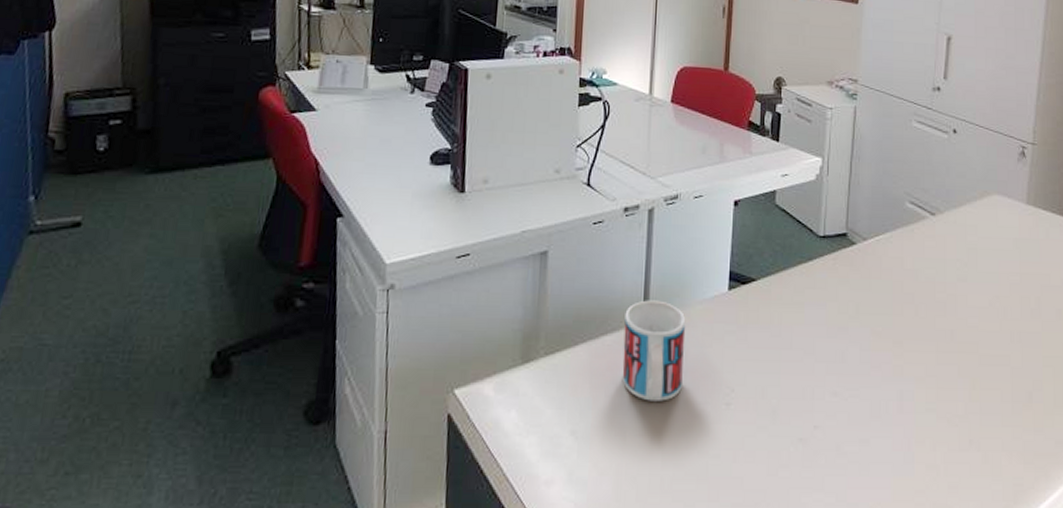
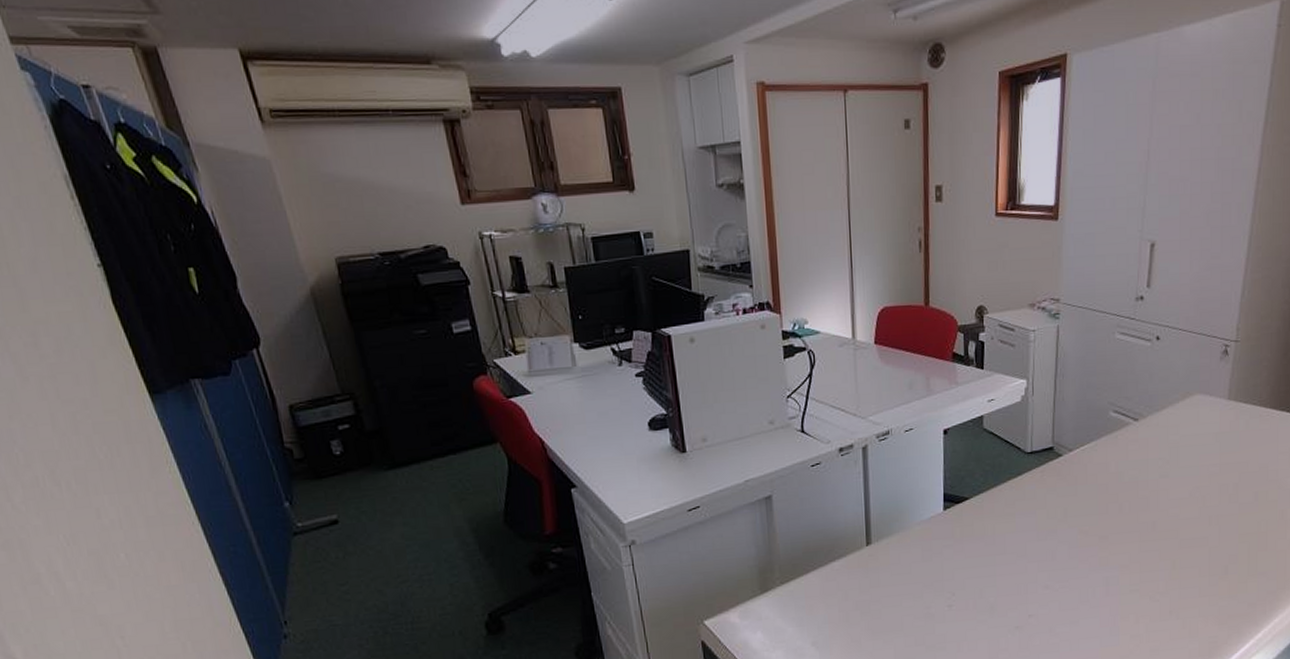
mug: present [622,300,686,401] -> none [849,526,907,612]

